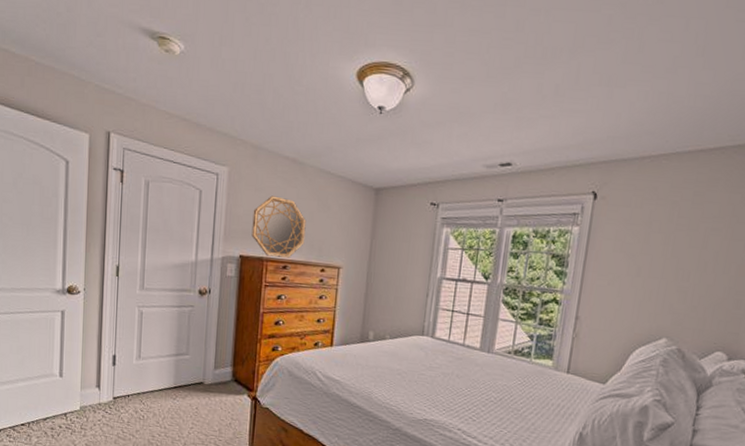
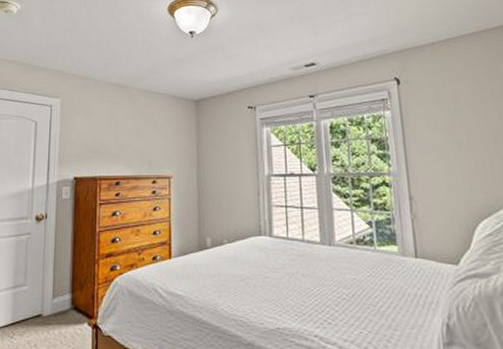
home mirror: present [251,195,307,258] -> none [84,118,135,175]

